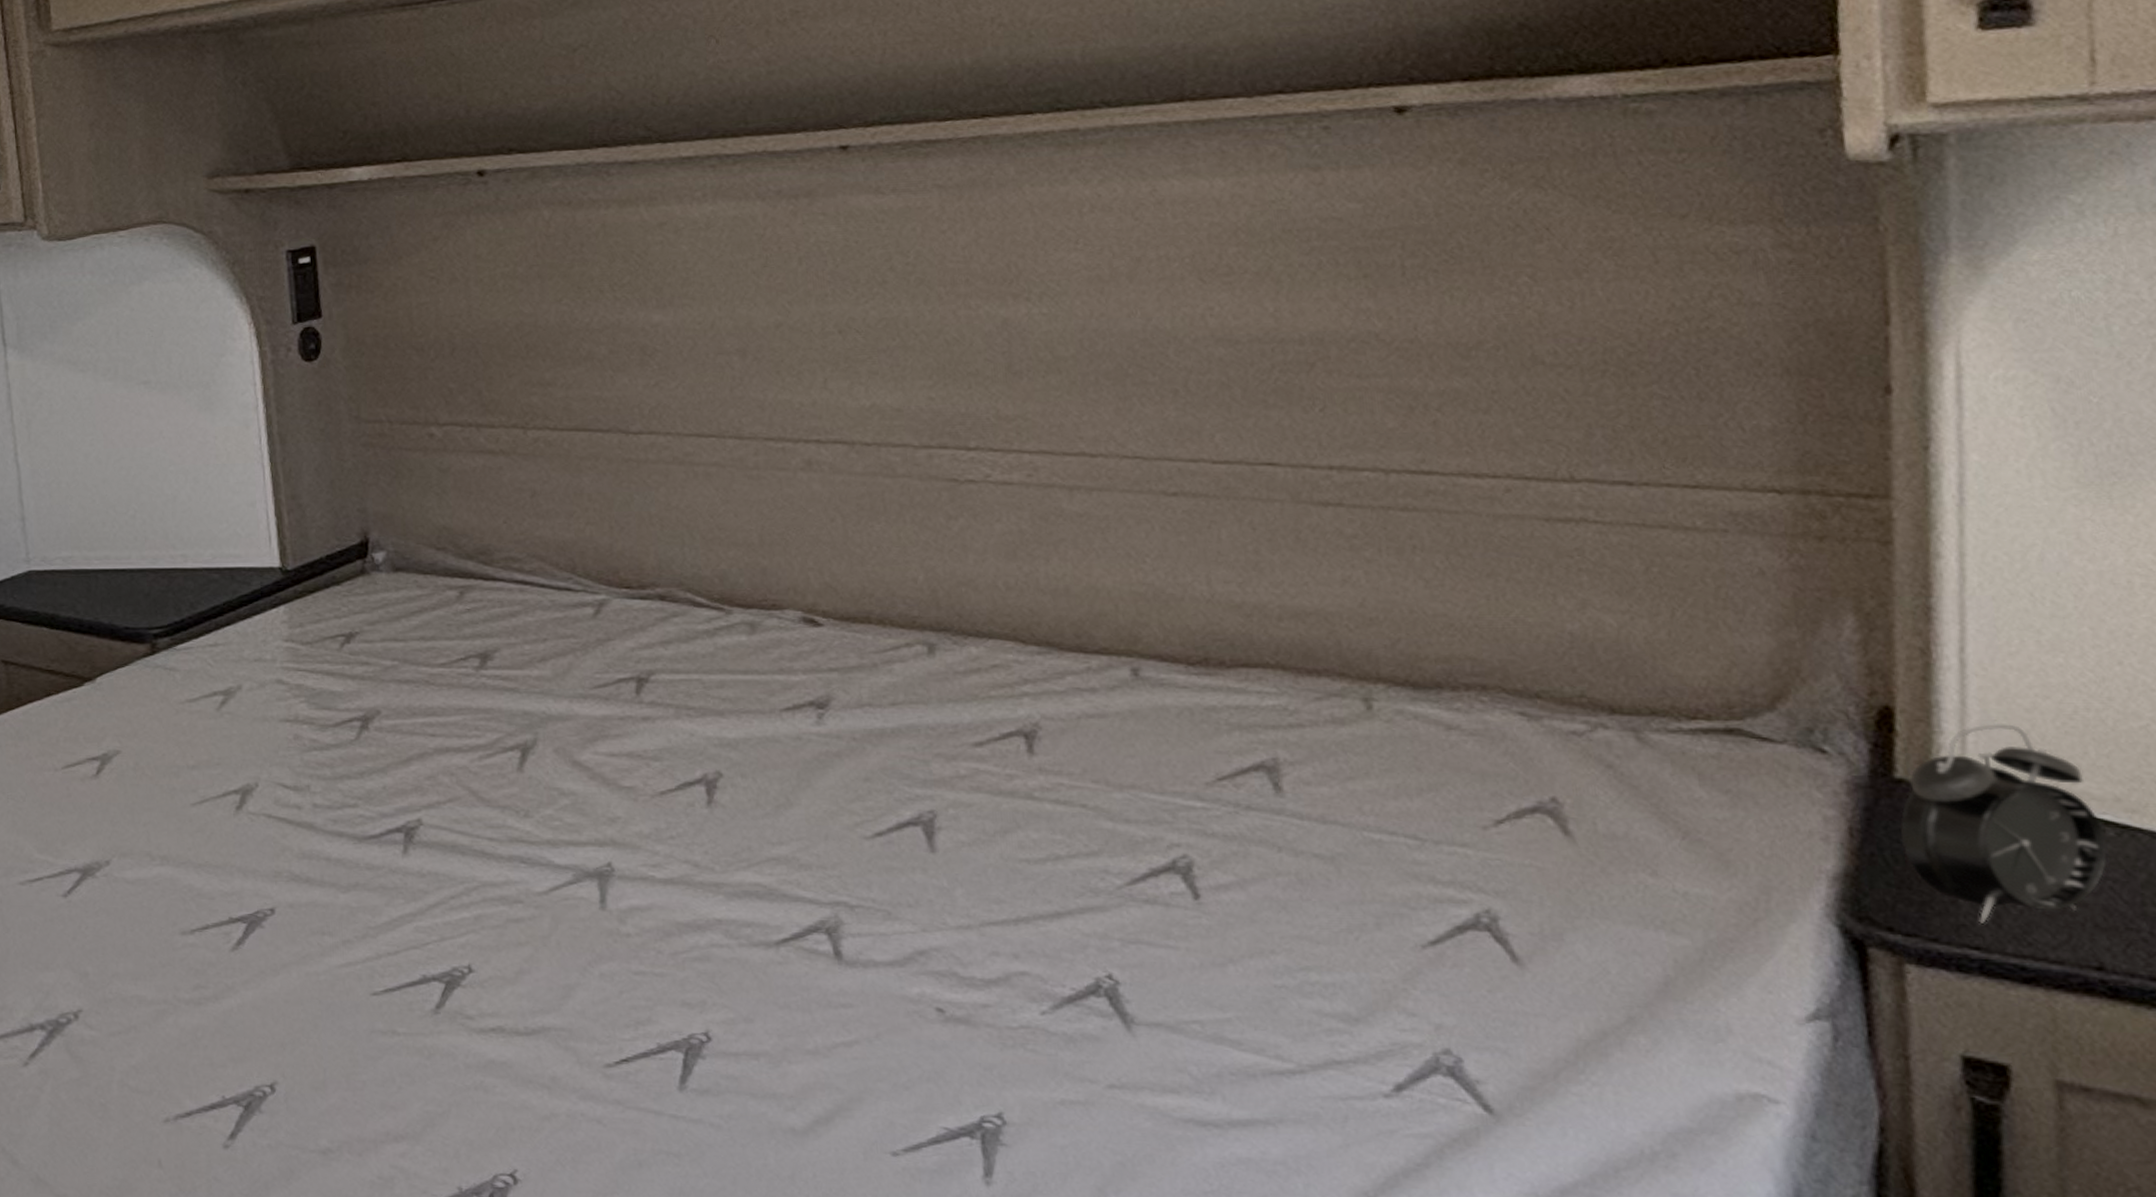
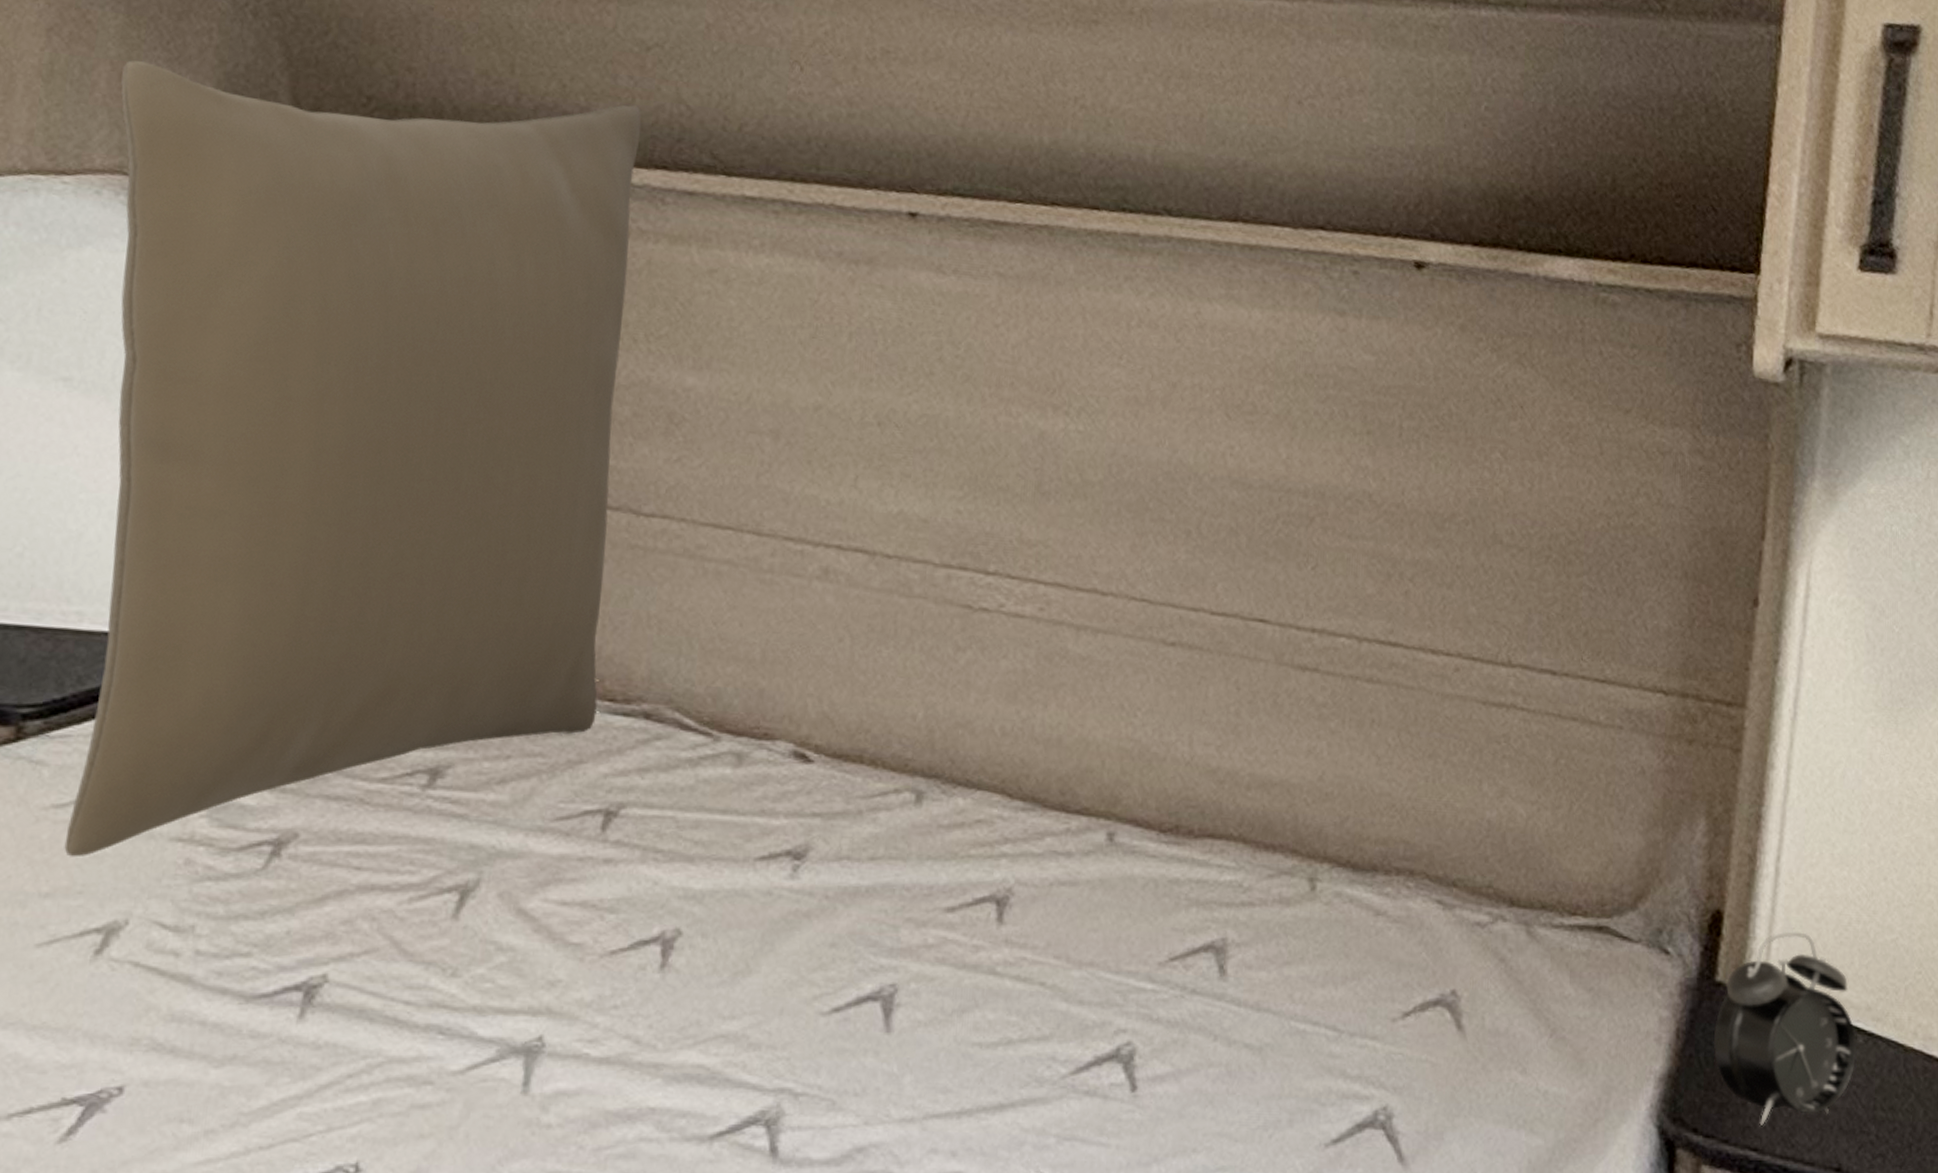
pillow: none [150,99,616,738] -> present [64,60,642,857]

